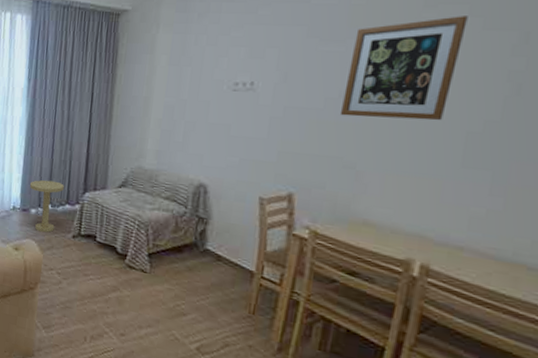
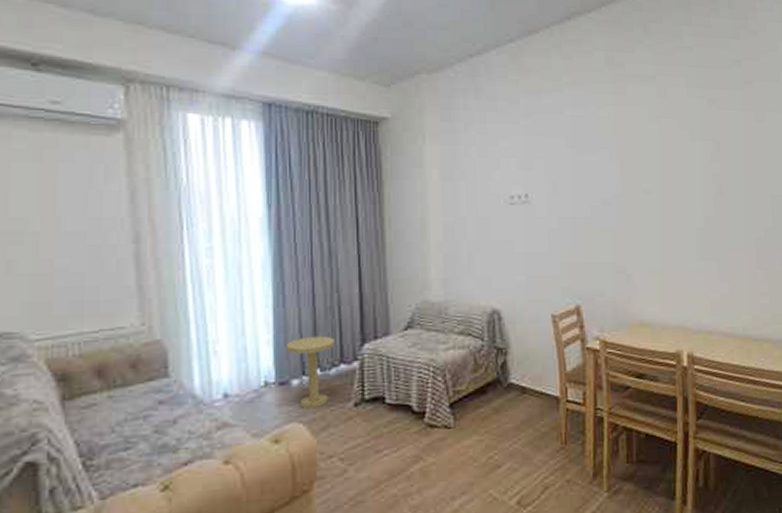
wall art: present [339,16,468,121] -> none [604,128,680,222]

